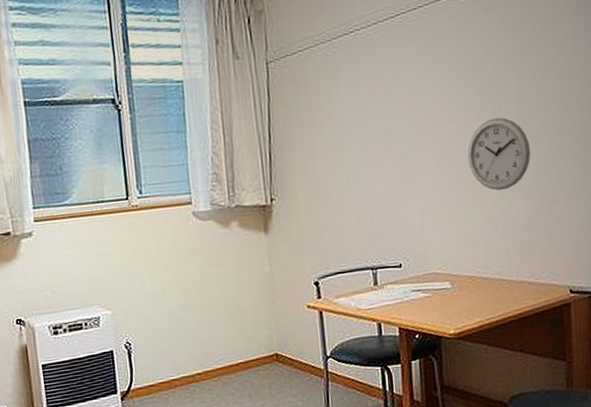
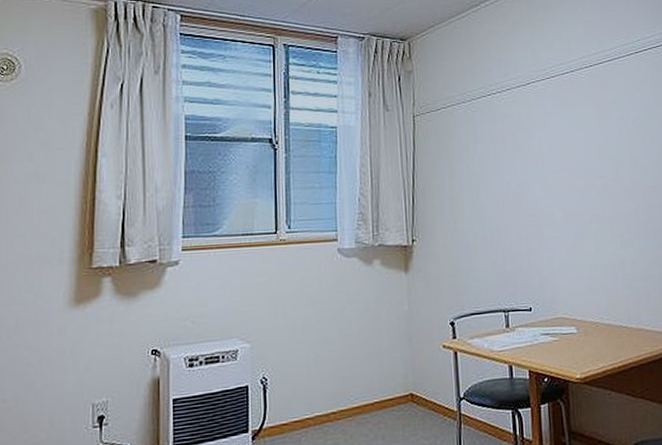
wall clock: present [468,117,531,191] -> none [589,177,644,243]

